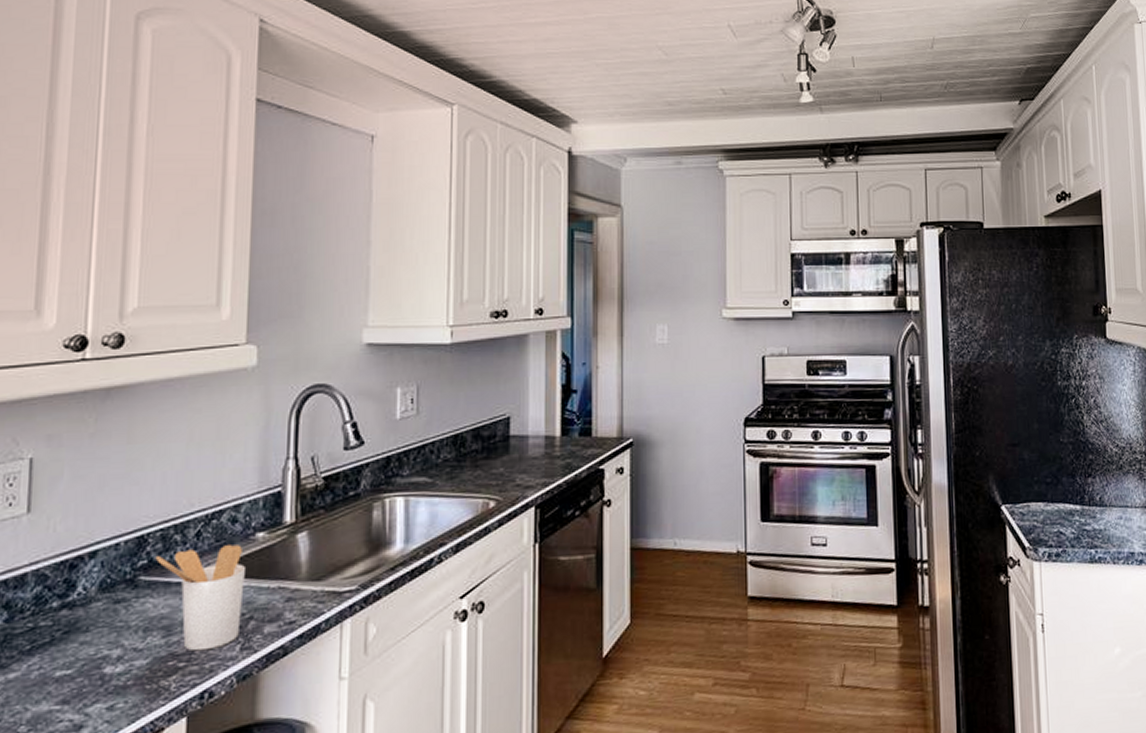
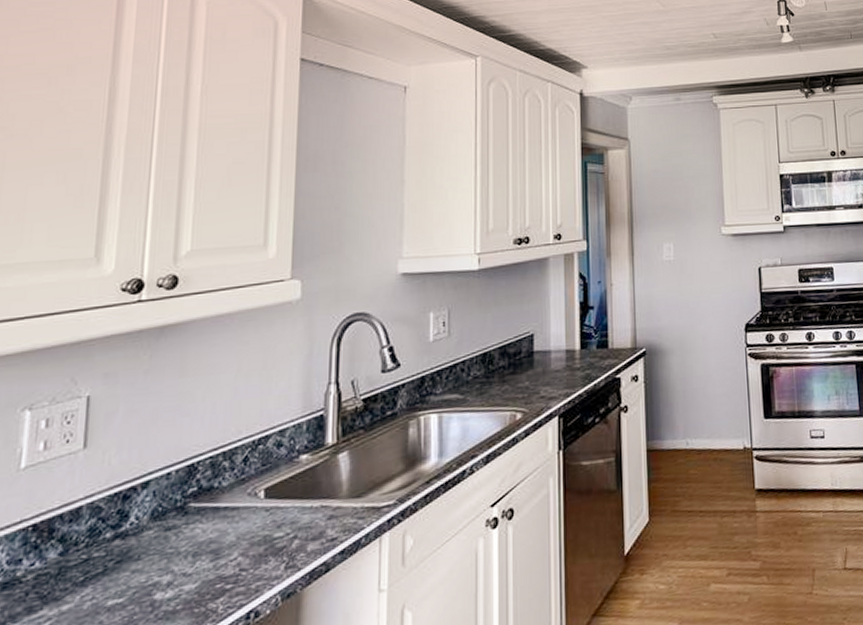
utensil holder: present [155,545,245,651] -> none [204,467,290,573]

